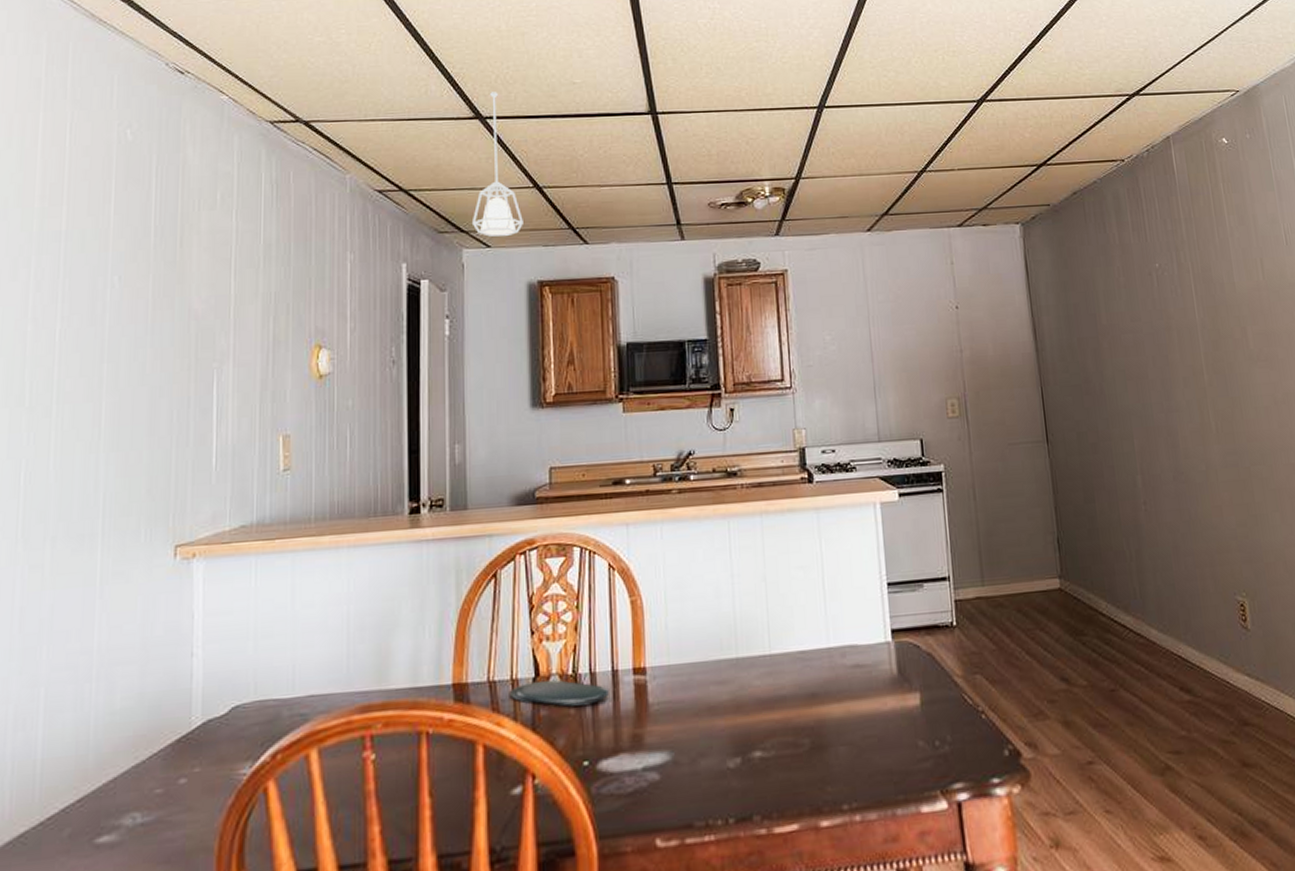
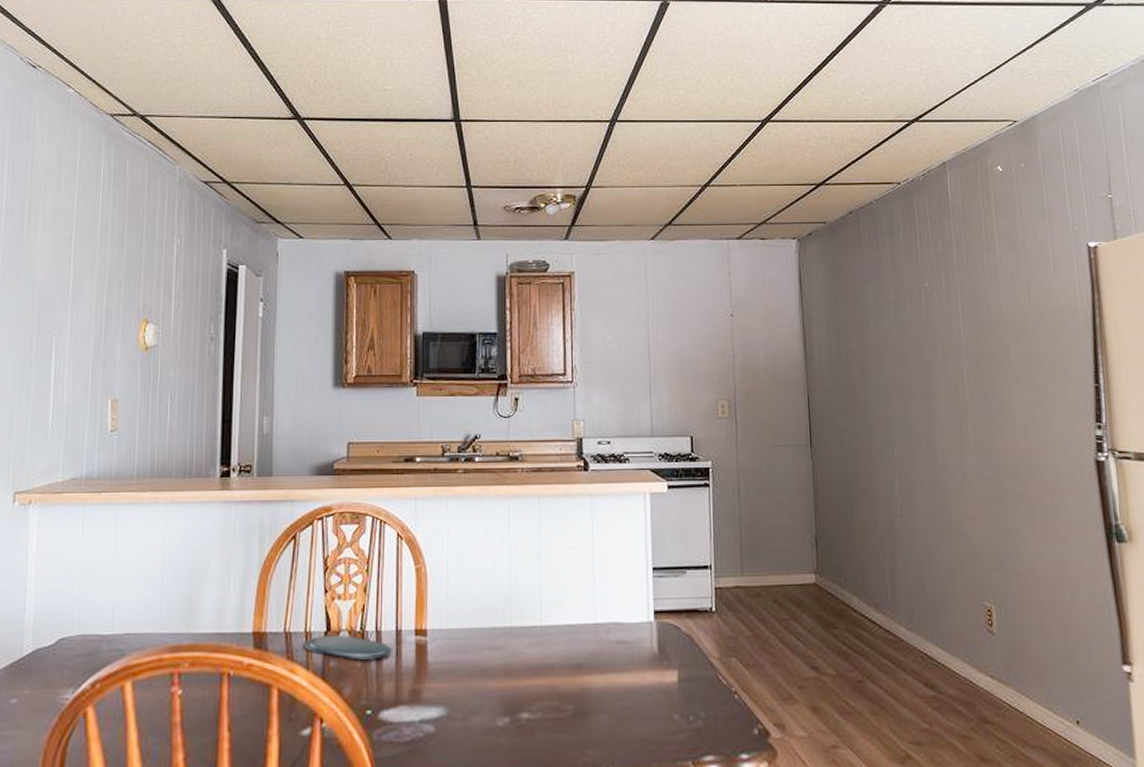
pendant lamp: present [471,92,523,237] -> none [286,95,334,228]

